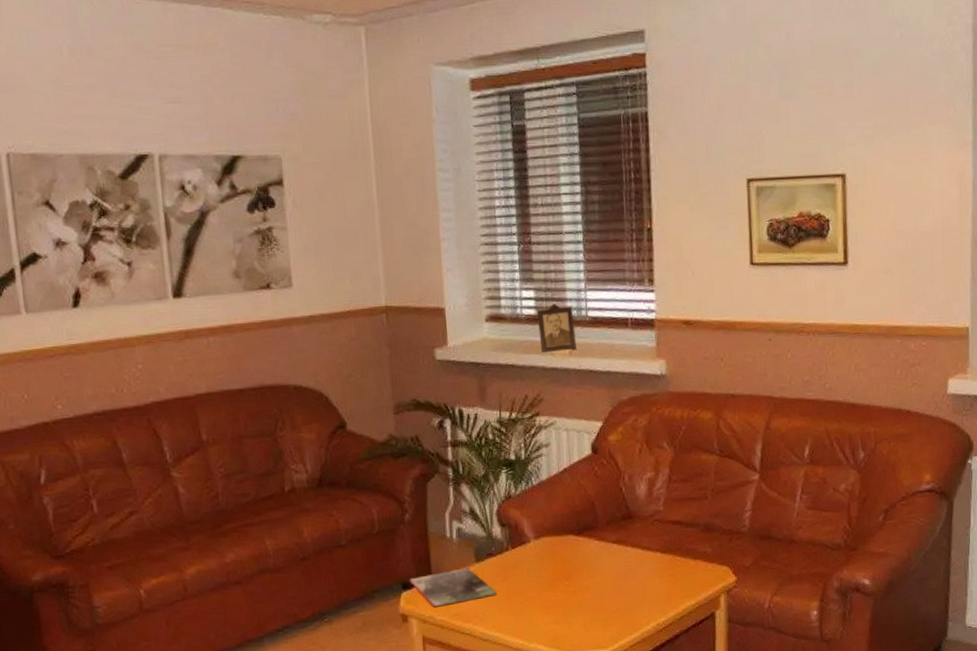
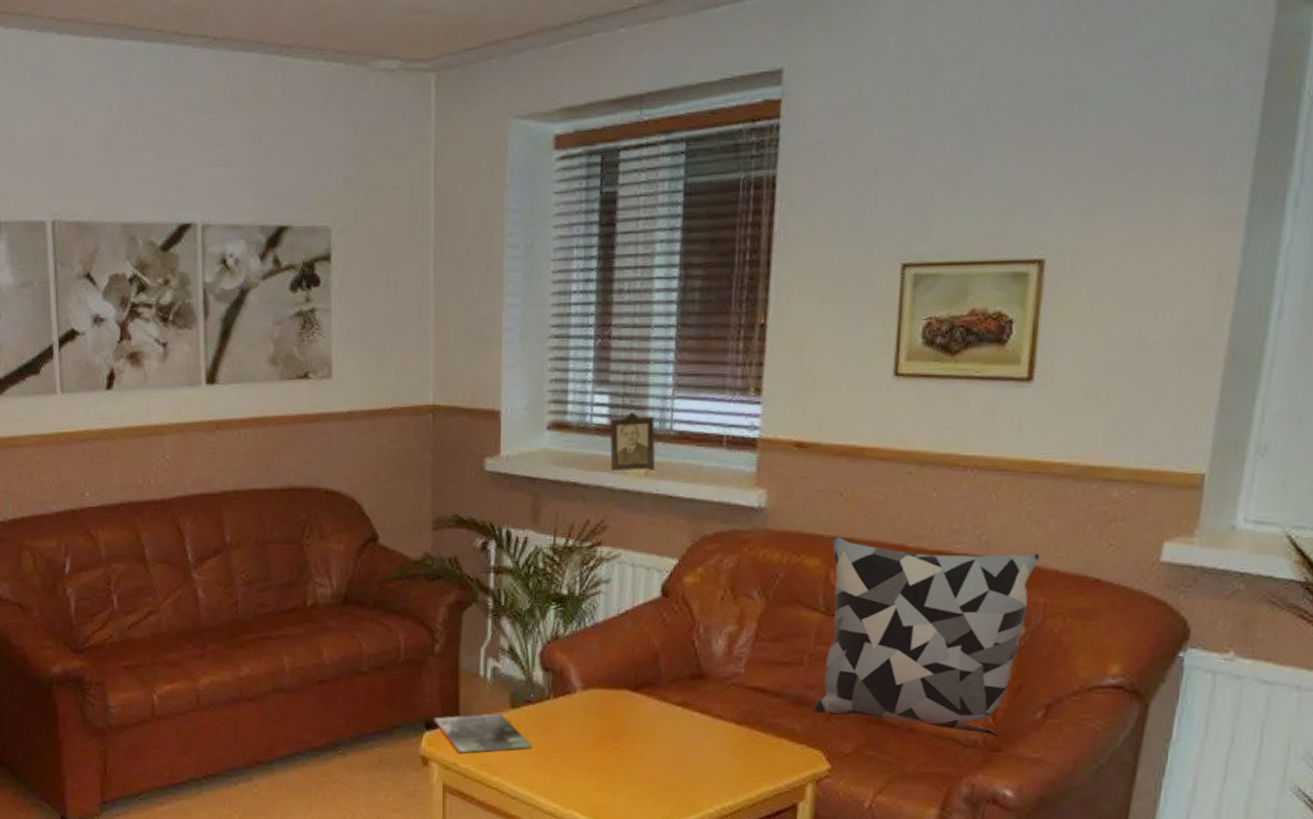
pillow: none [719,393,867,539] -> present [813,536,1039,736]

